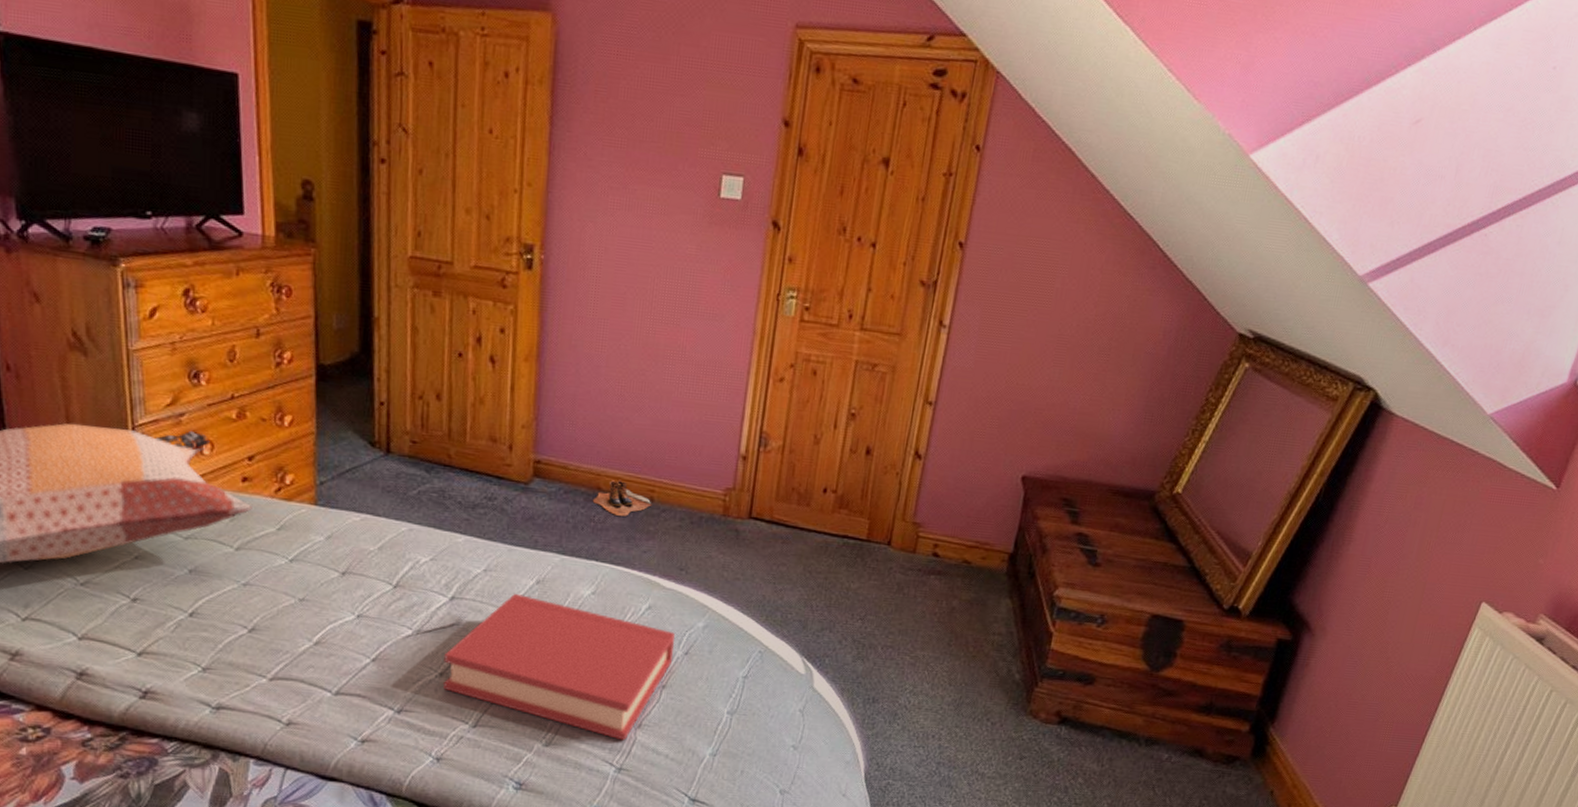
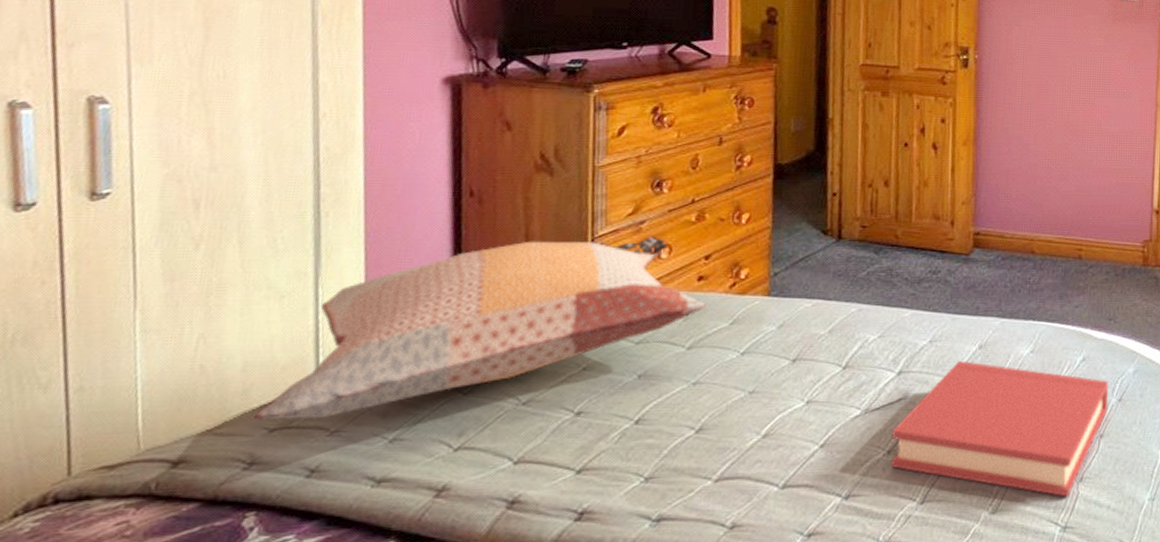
boots: present [592,479,652,516] -> none [1027,242,1081,276]

